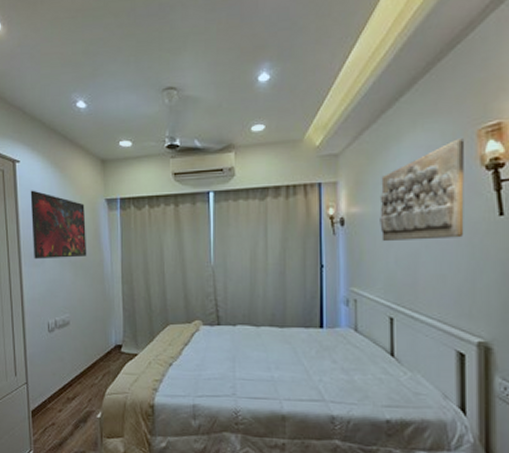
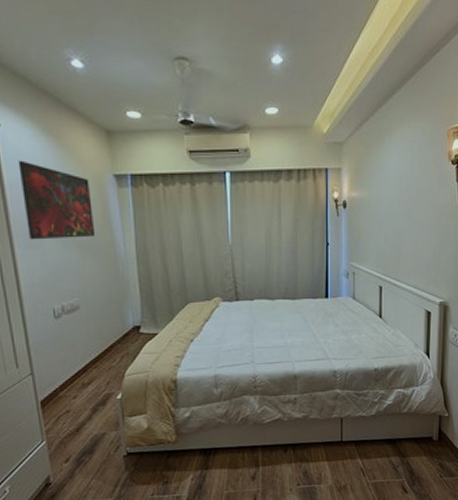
relief panel: present [379,138,464,242] -> none [374,136,438,223]

